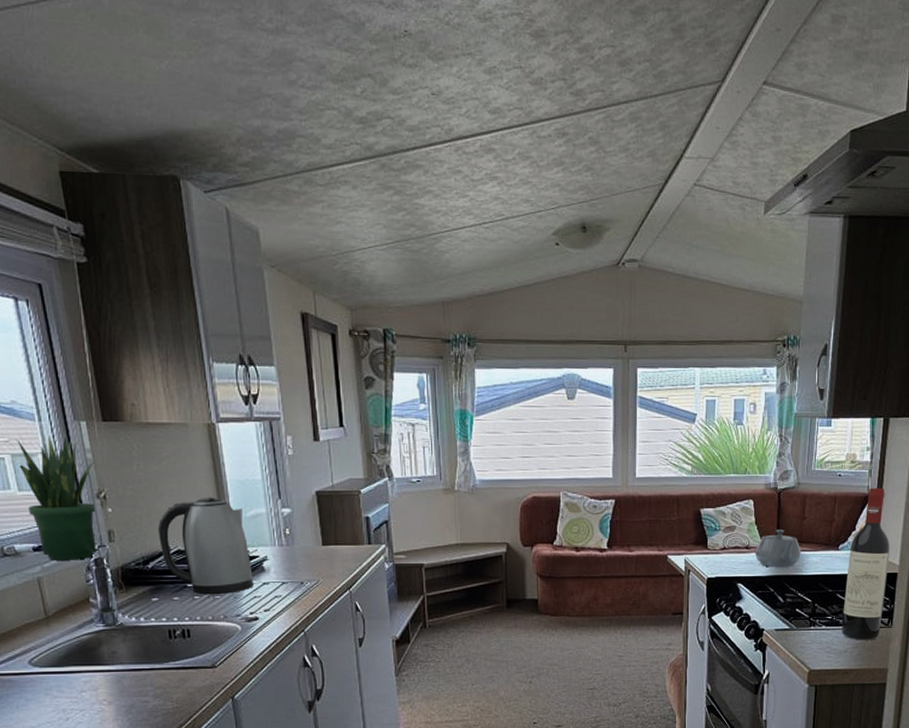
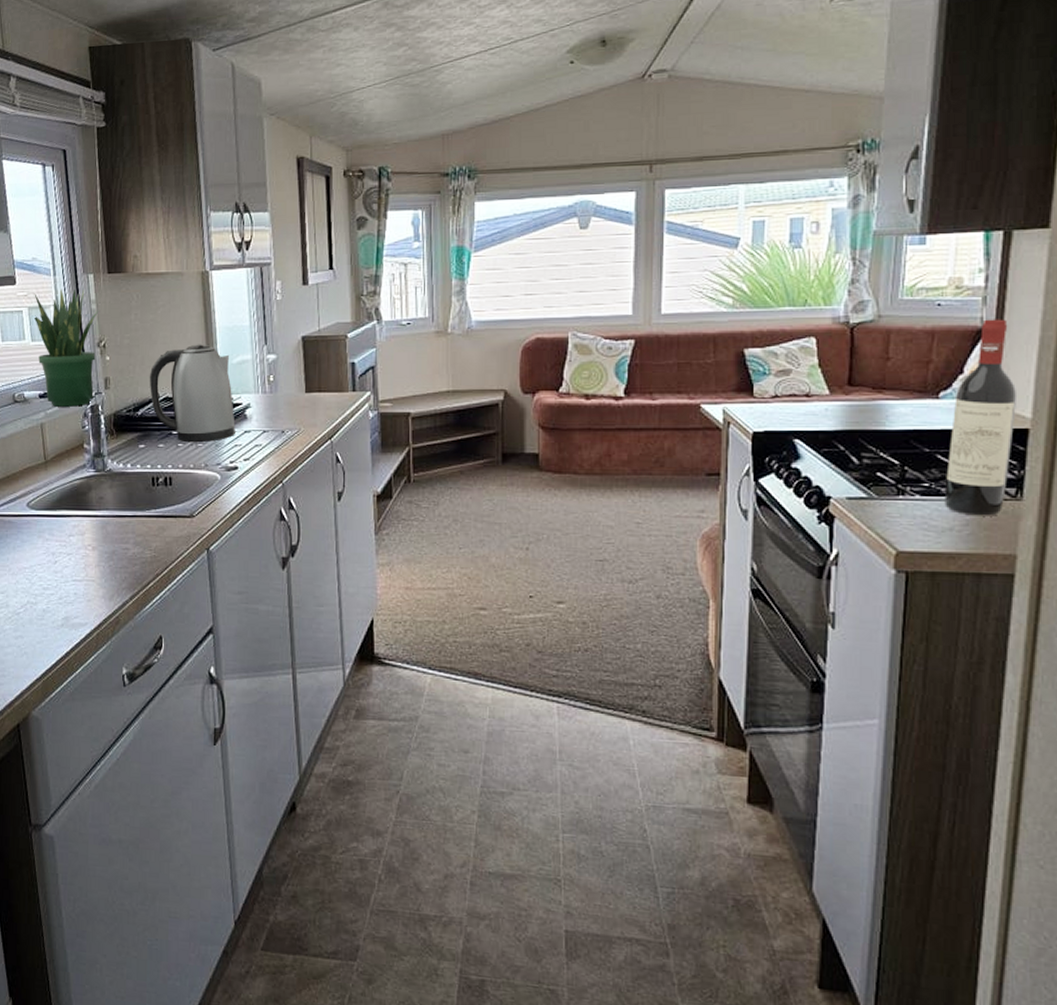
teapot: present [755,529,801,568] -> none [819,373,884,420]

